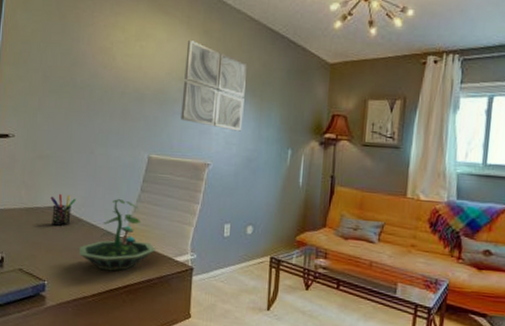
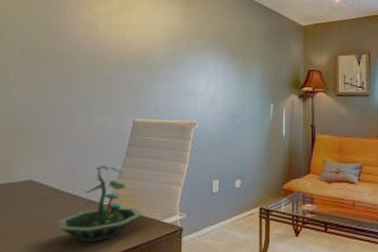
pen holder: present [50,193,76,226] -> none [26,165,55,200]
wall art: present [181,40,248,132] -> none [166,10,229,91]

